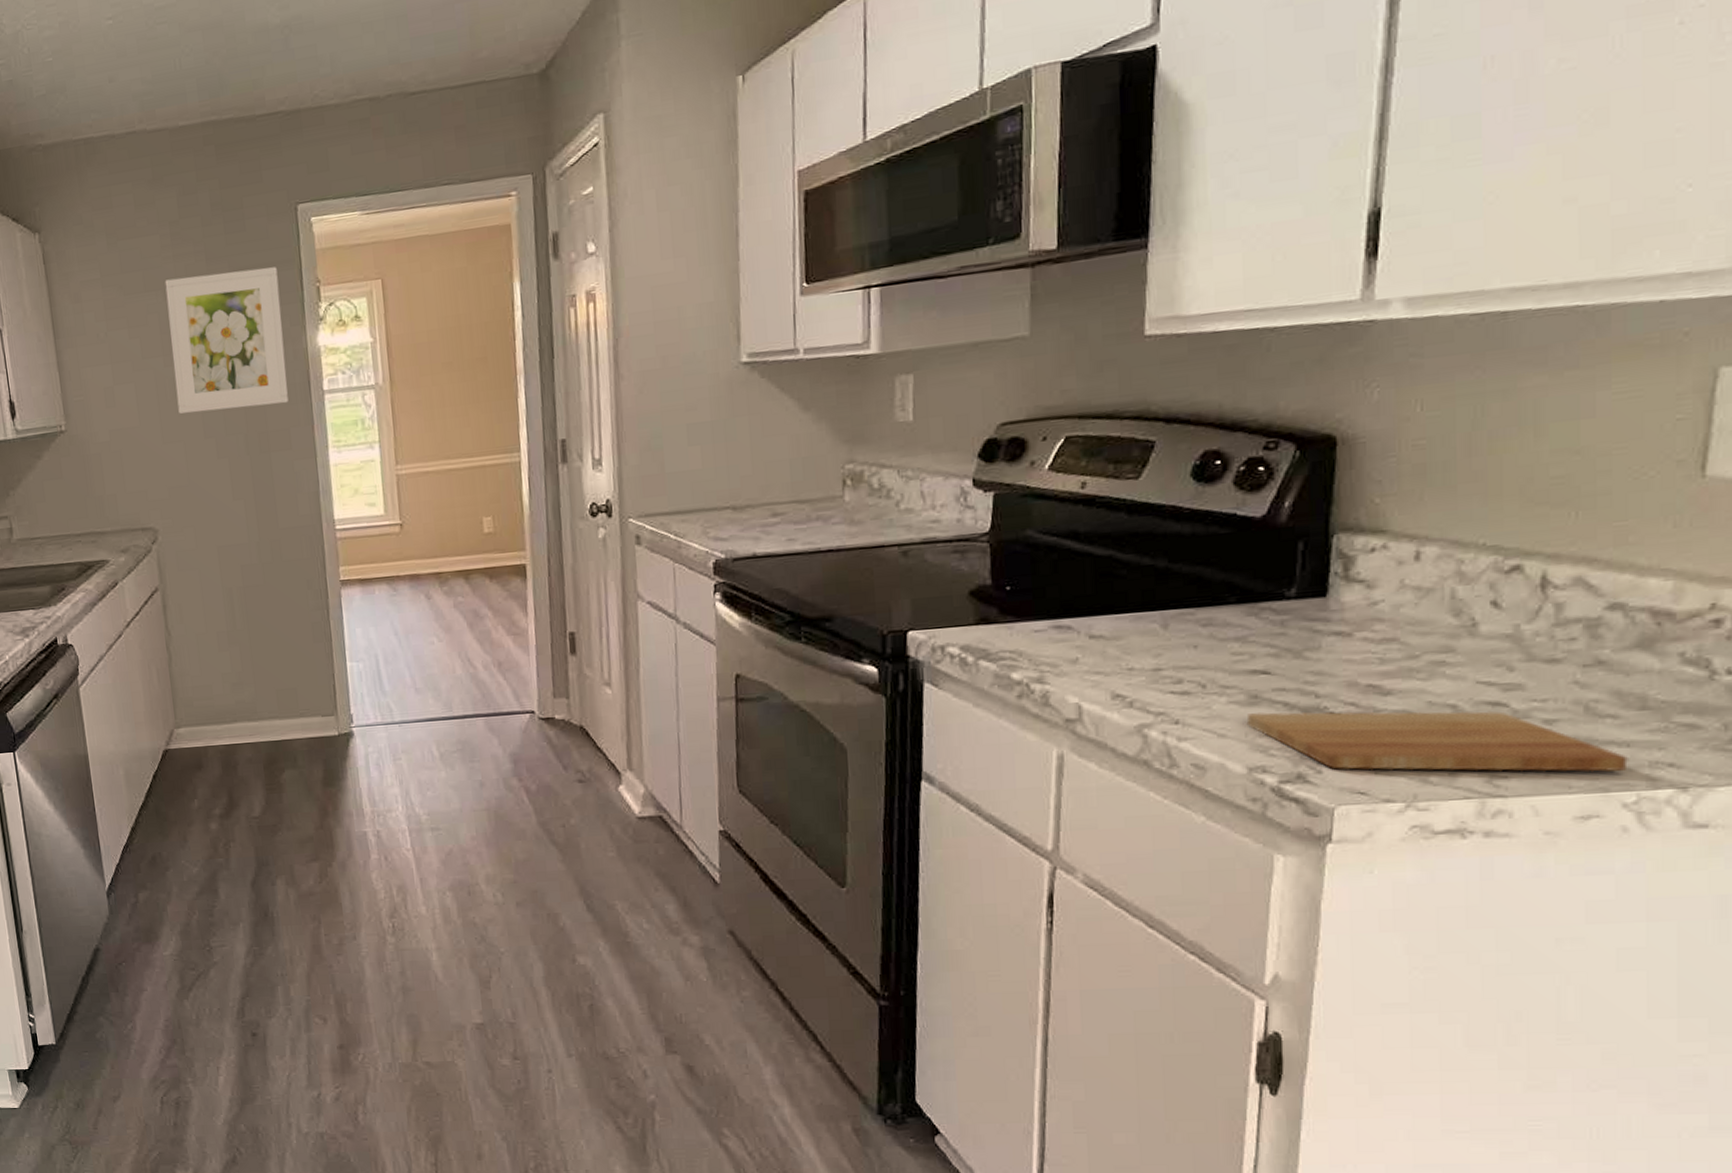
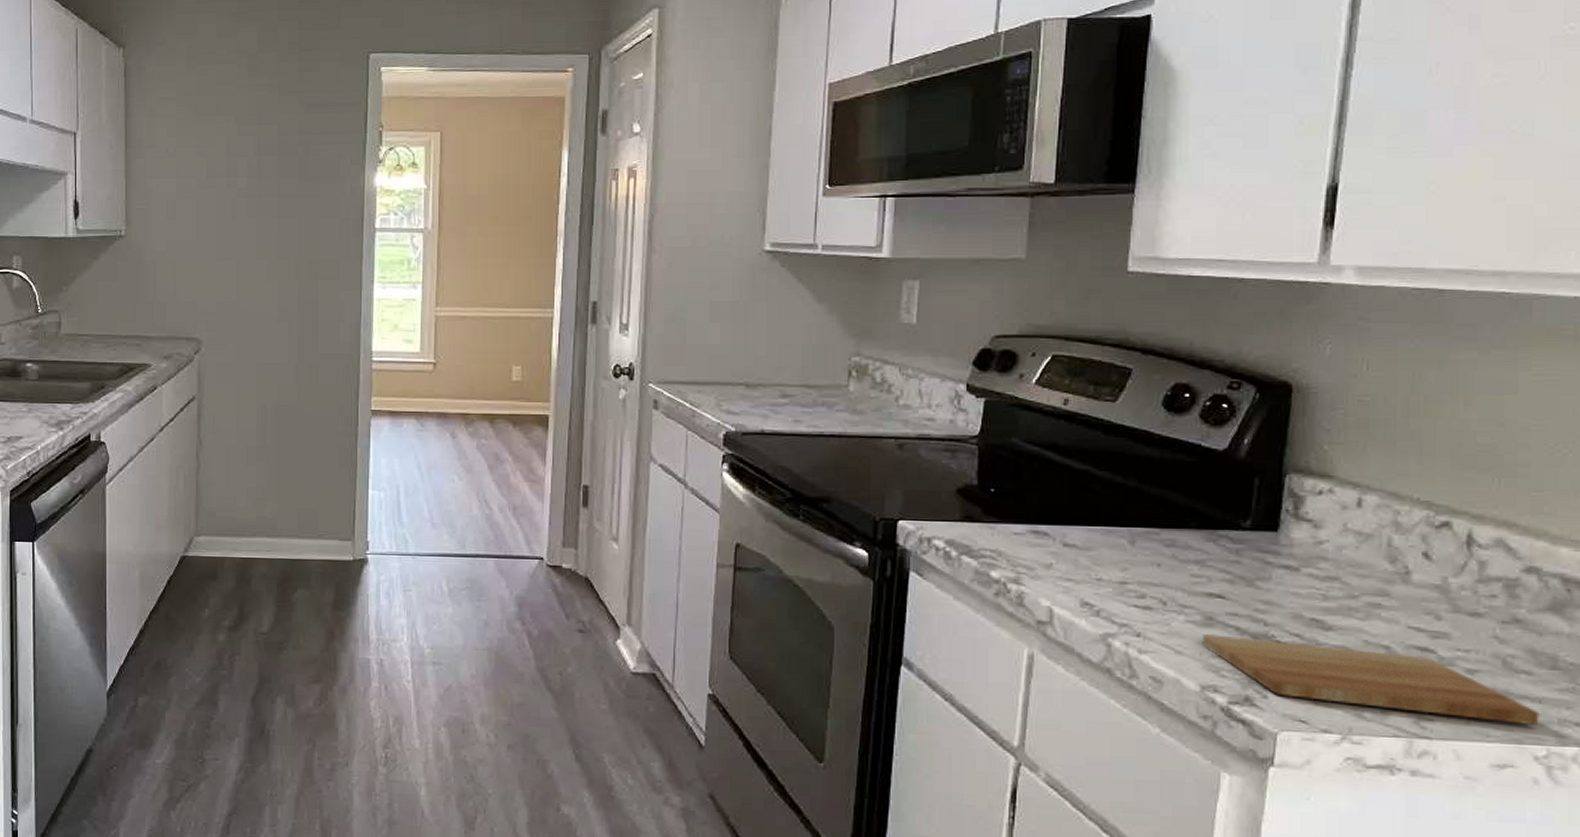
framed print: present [165,267,288,414] -> none [235,106,344,236]

